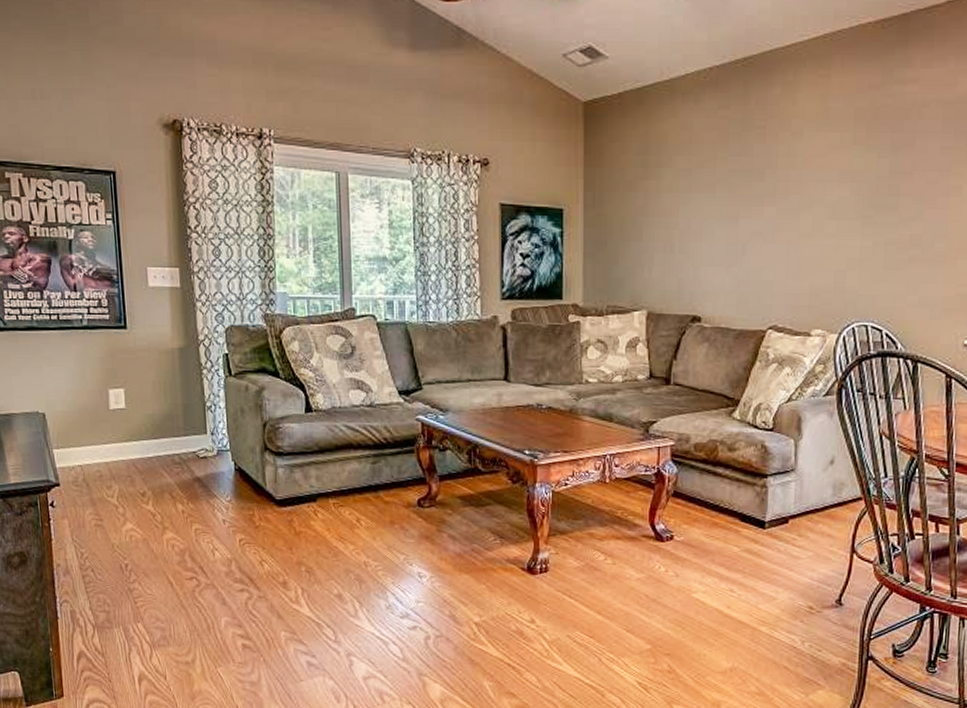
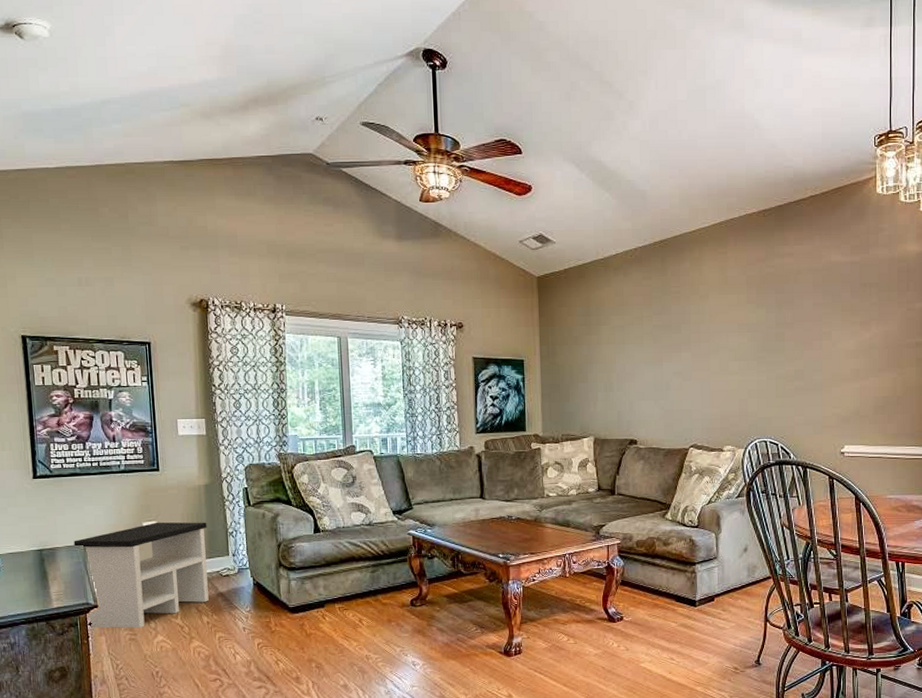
side table: none [31,389,184,512] -> present [73,522,209,628]

